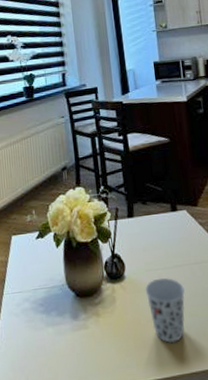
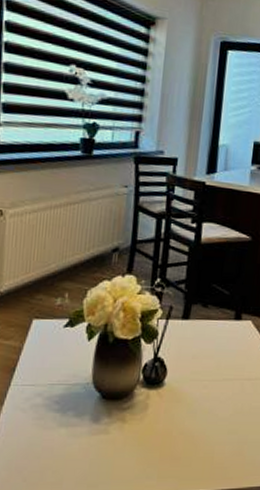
cup: present [145,277,185,344] -> none [184,390,229,459]

